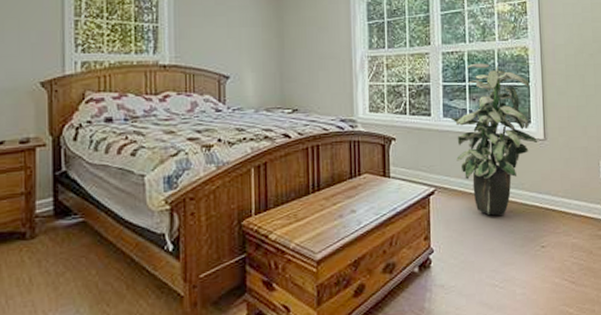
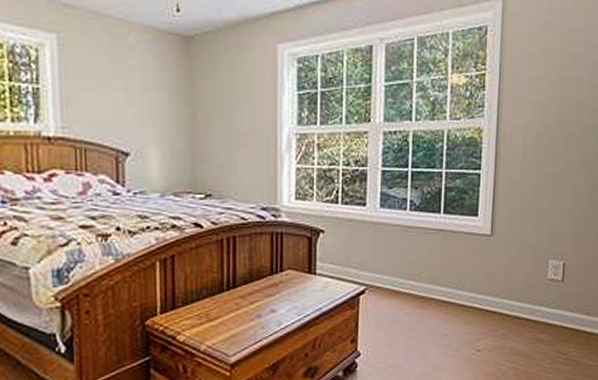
indoor plant: present [451,63,537,216] -> none [389,145,483,317]

